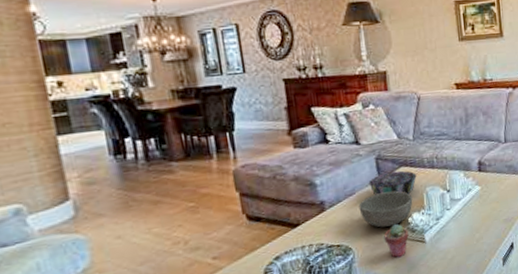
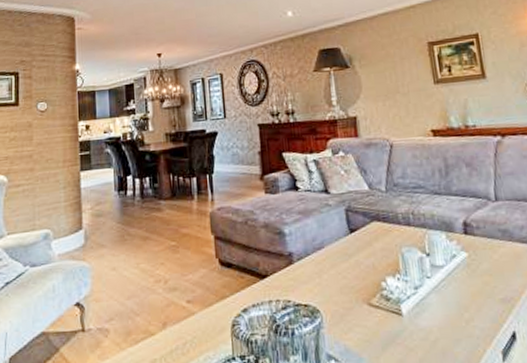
bowl: present [358,191,413,228] -> none [327,249,387,290]
decorative bowl: present [368,170,417,195] -> none [337,225,391,255]
potted succulent: present [384,223,409,258] -> none [354,287,383,330]

